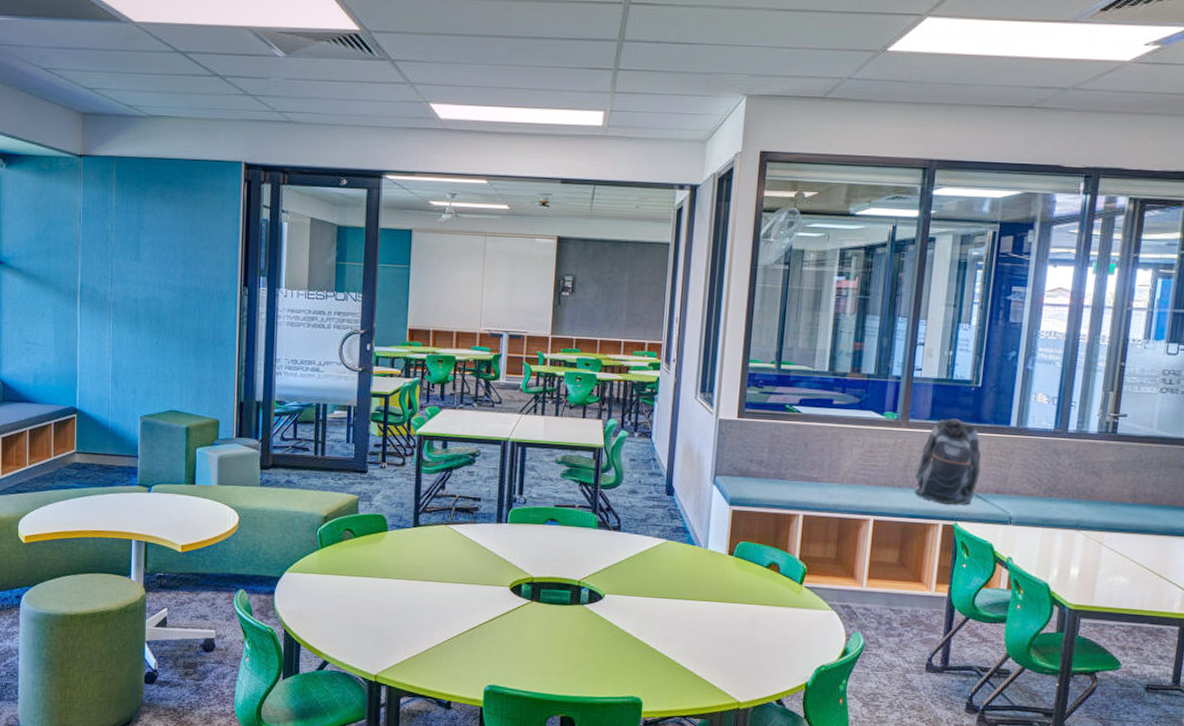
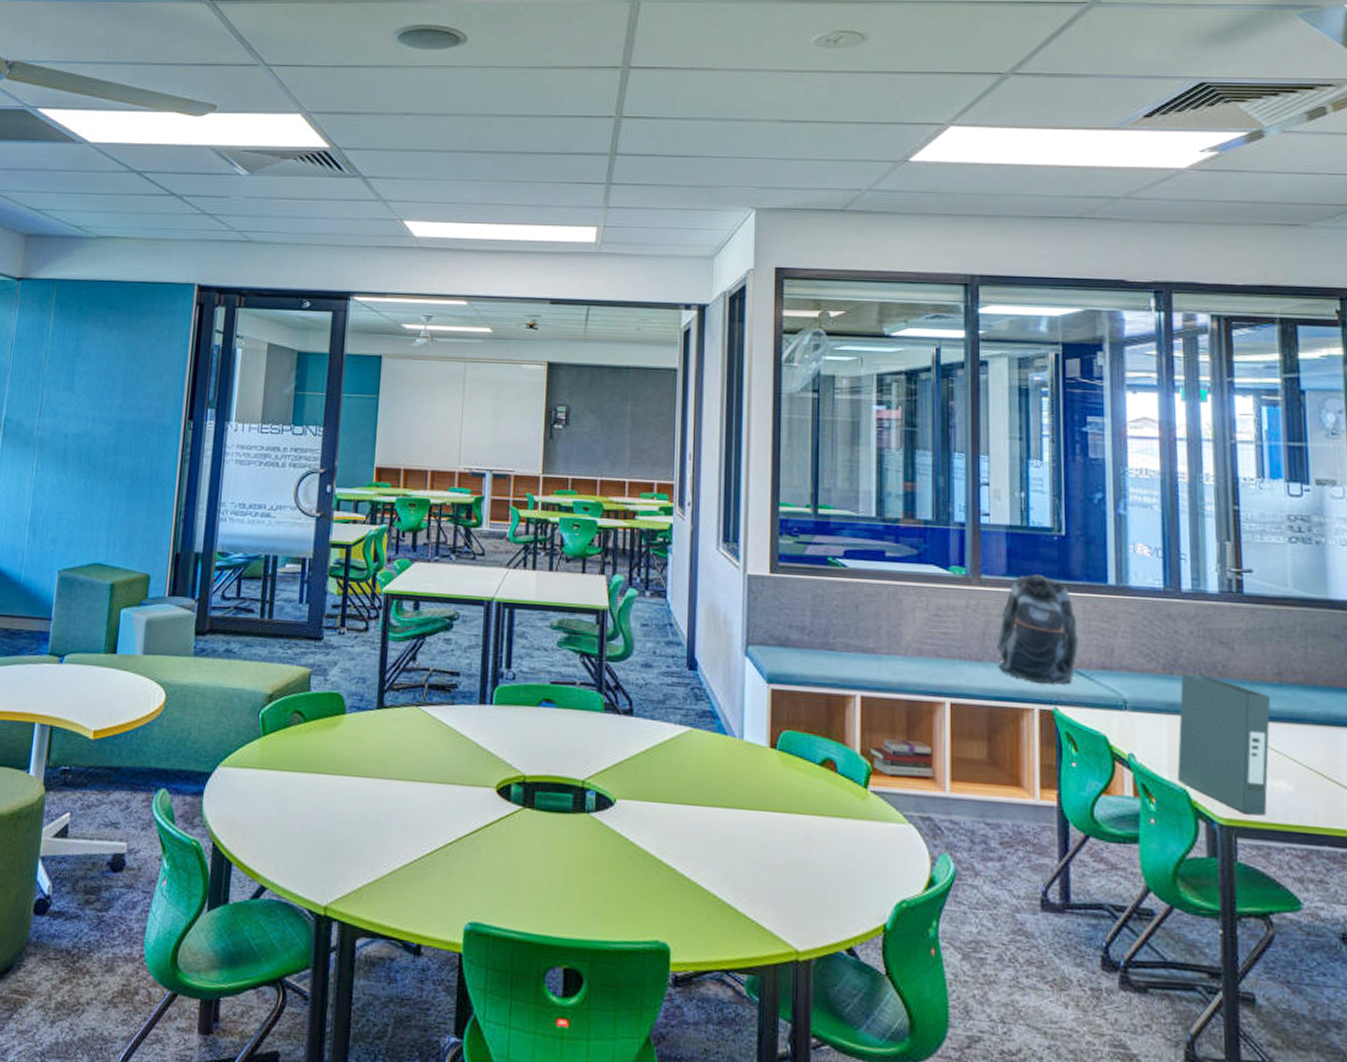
books: none [807,547,856,578] -> present [871,739,935,780]
binder: none [1042,495,1123,602] -> present [1177,671,1271,816]

